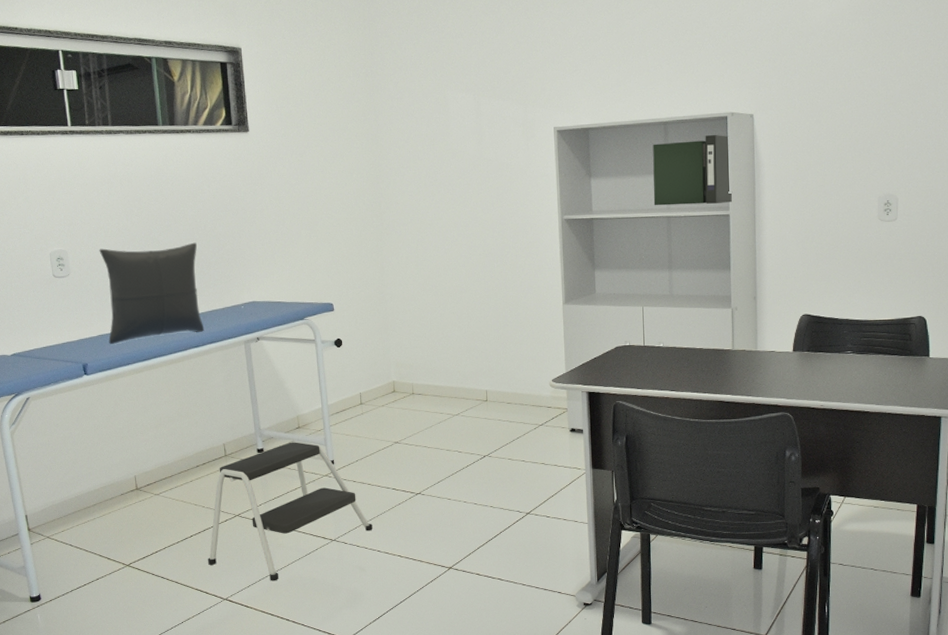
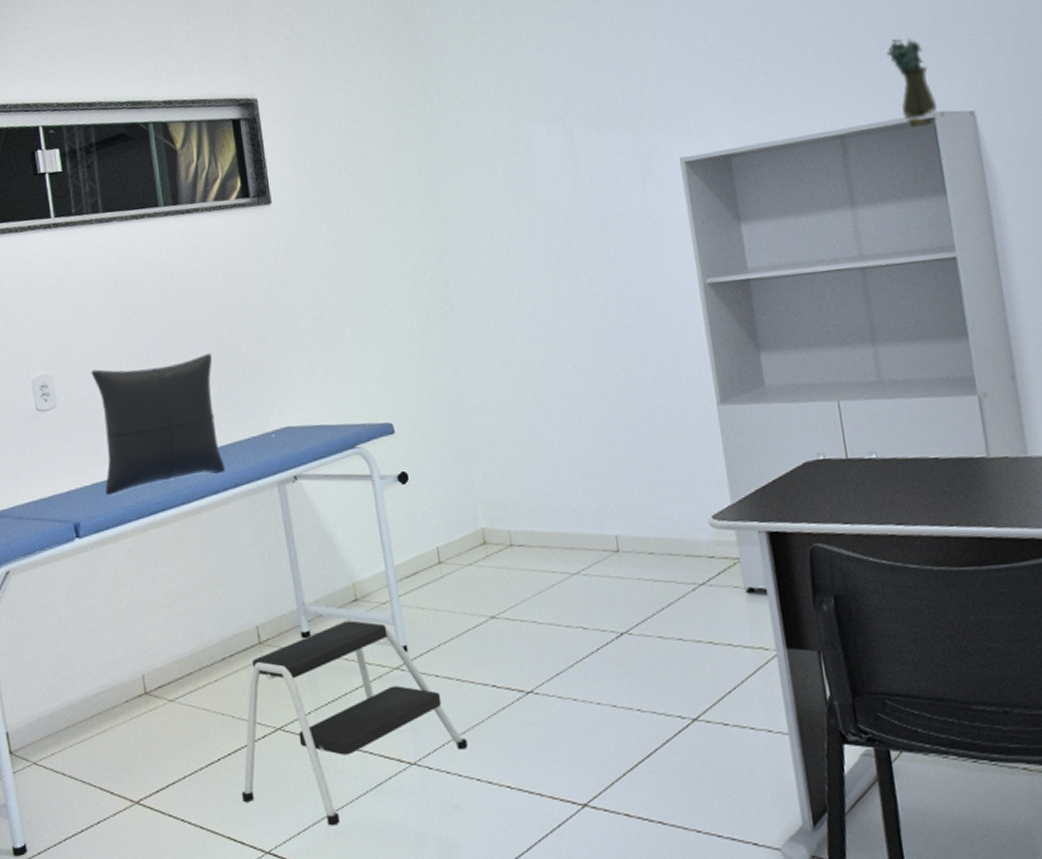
binder: present [653,140,707,206] -> none [826,154,919,254]
vase: none [702,57,730,122] -> present [887,37,938,128]
binder: present [705,134,733,204] -> none [904,144,958,245]

